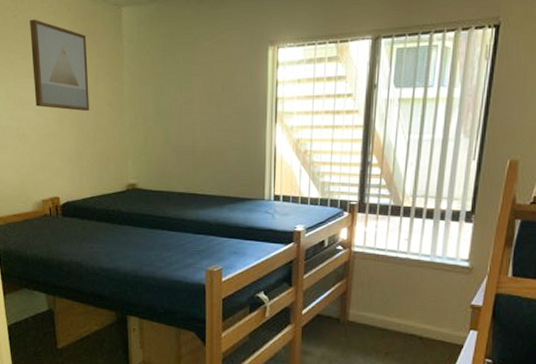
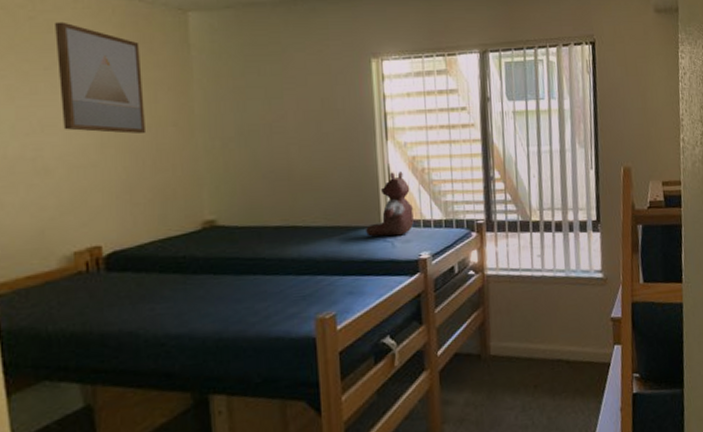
stuffed bear: none [251,152,293,209] -> present [366,172,414,237]

